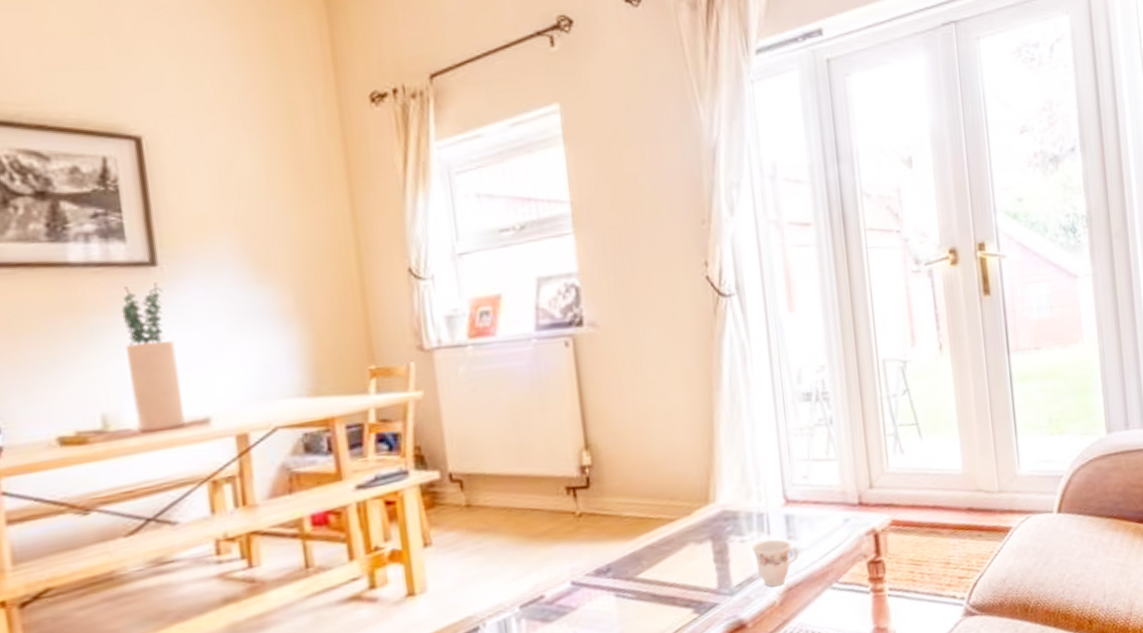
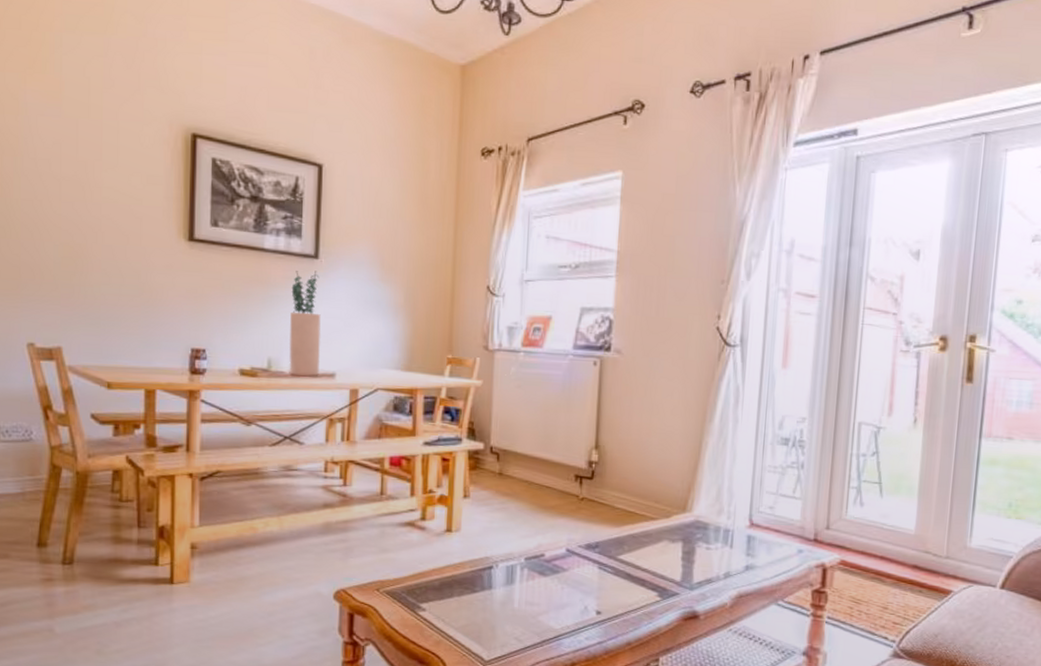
teacup: present [751,539,799,587] -> none [715,551,754,592]

